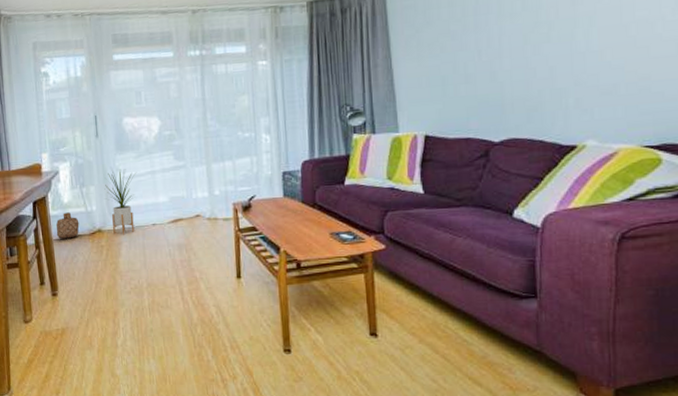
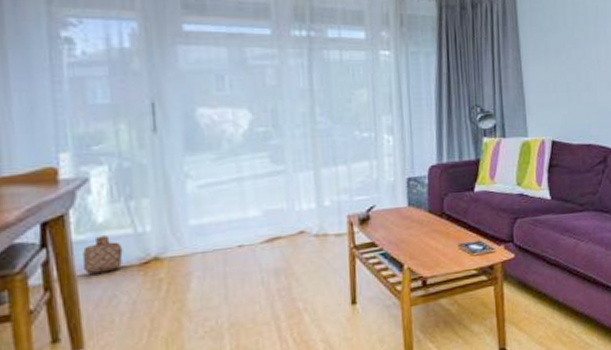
house plant: present [104,169,137,235] -> none [165,175,217,262]

